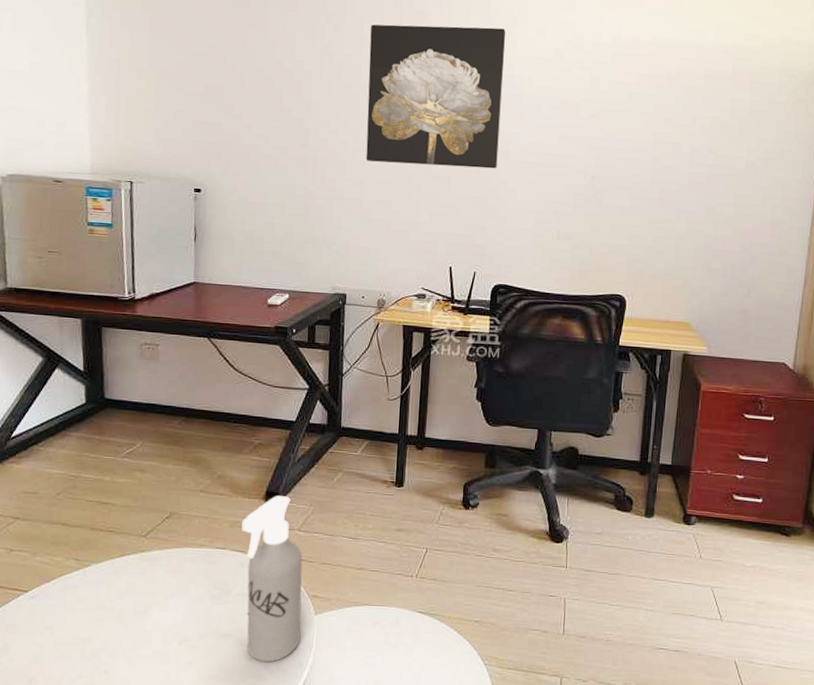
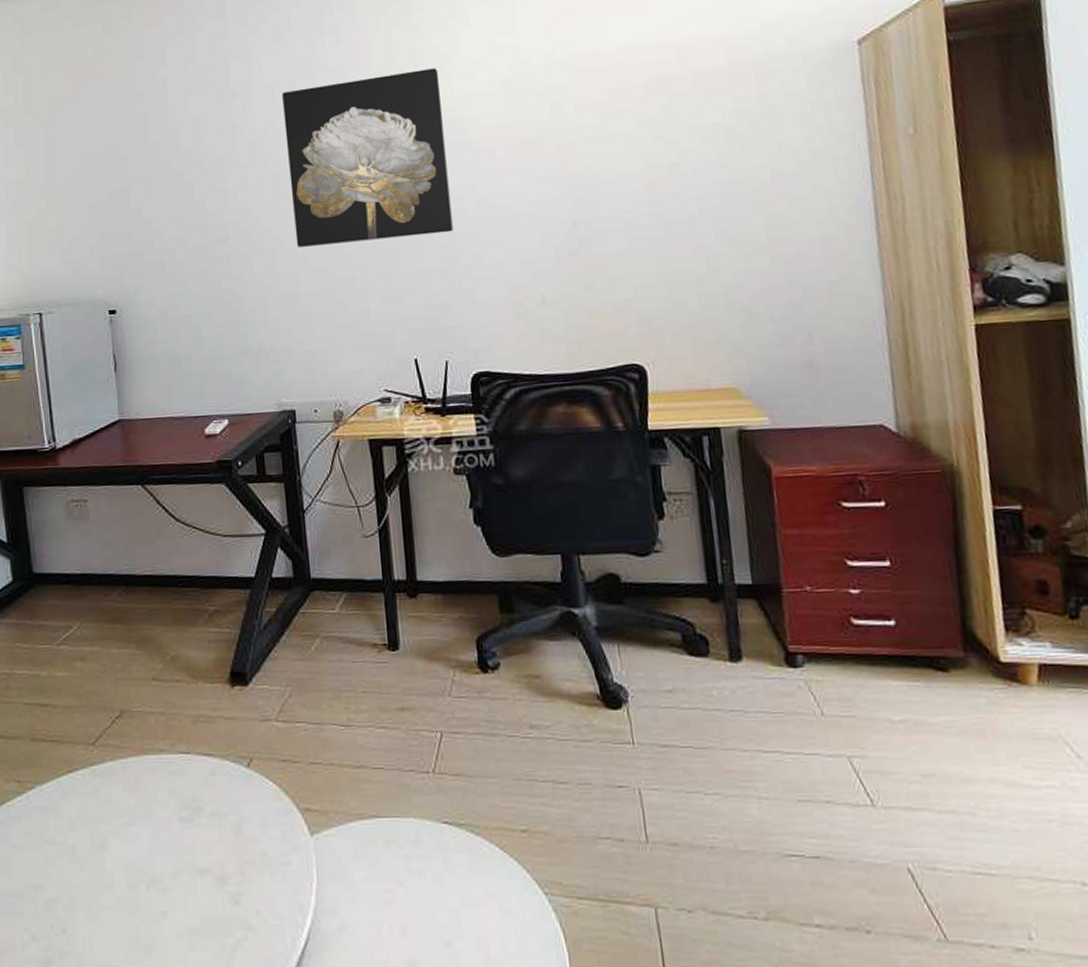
spray bottle: present [242,496,303,663] -> none [206,676,296,907]

